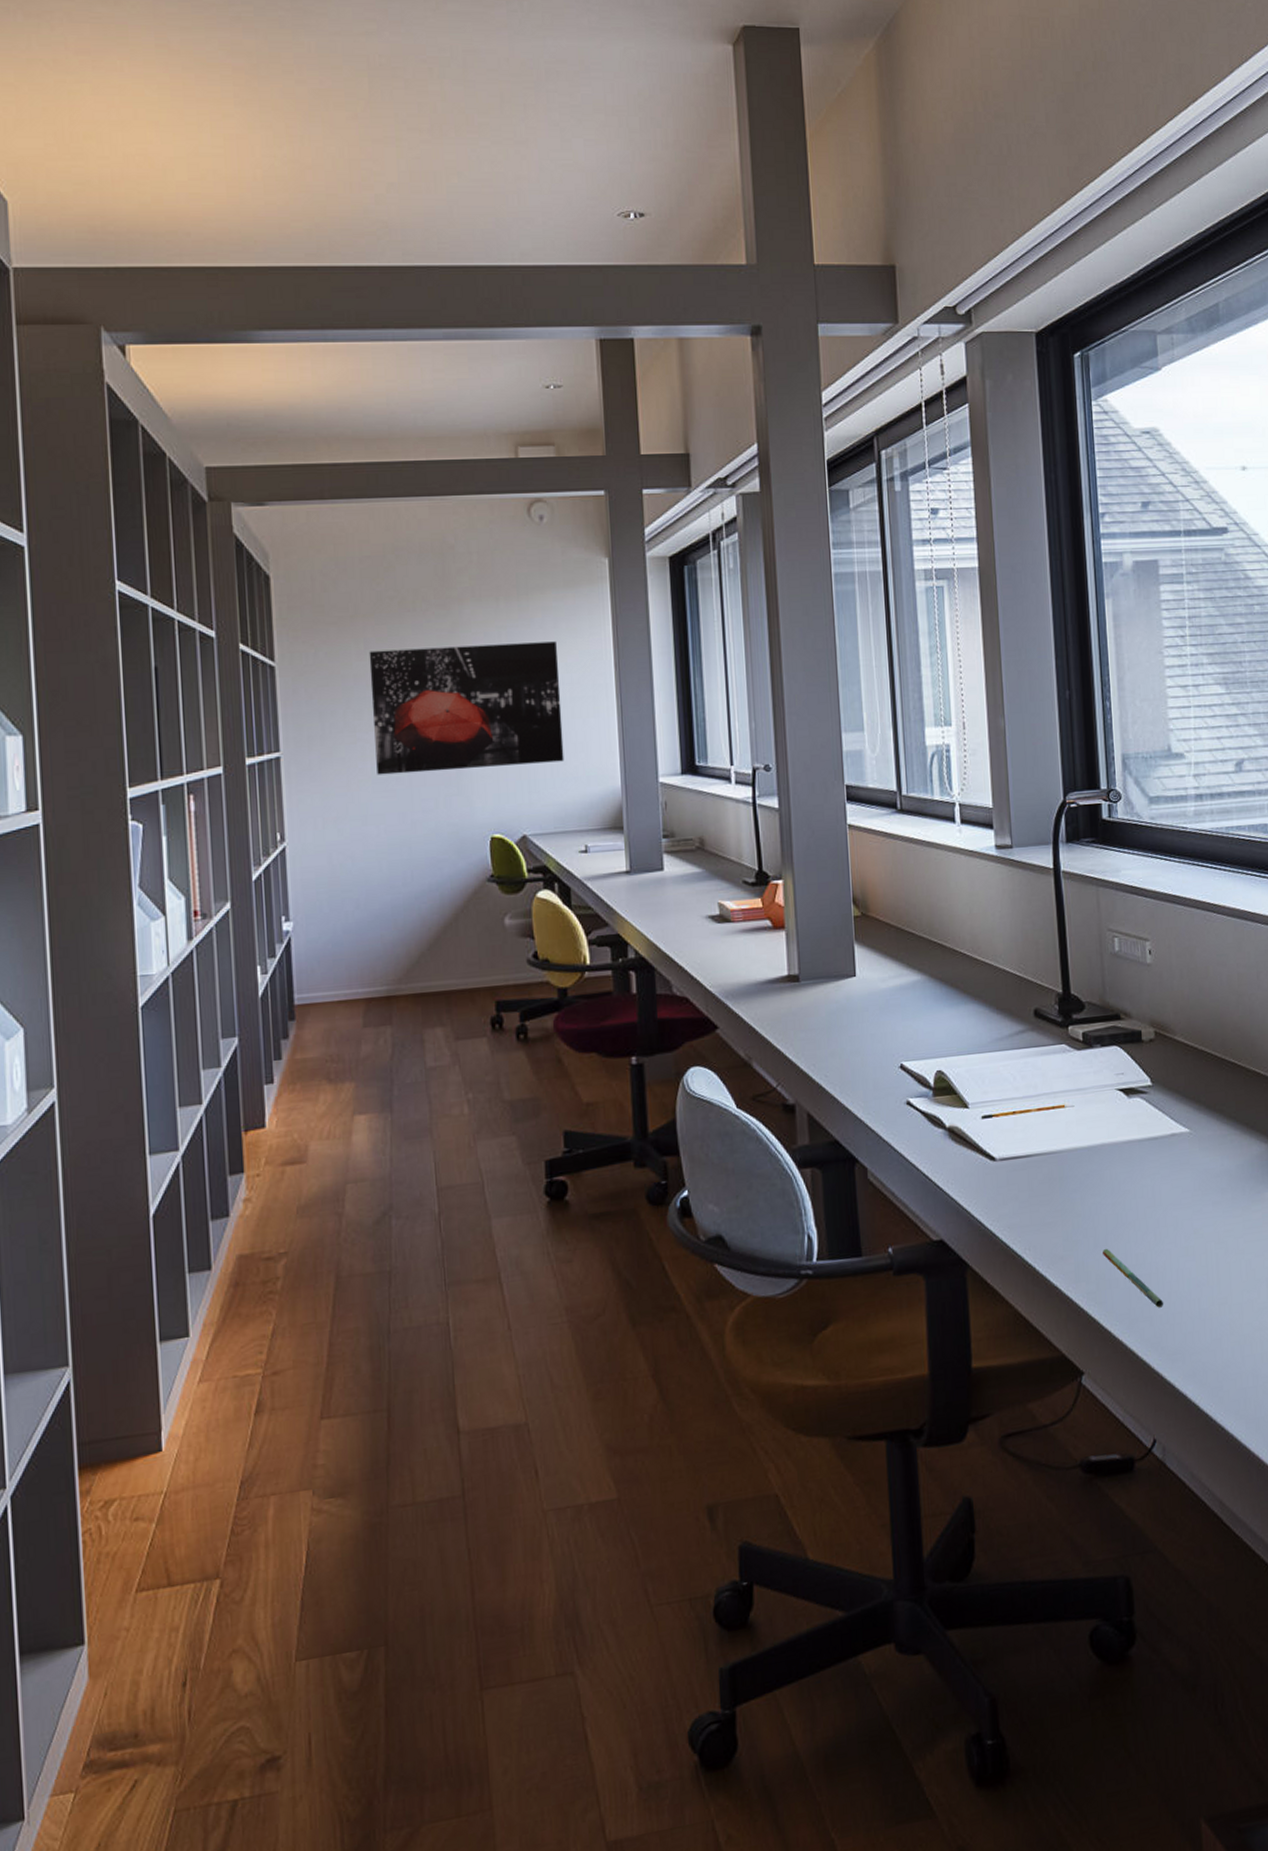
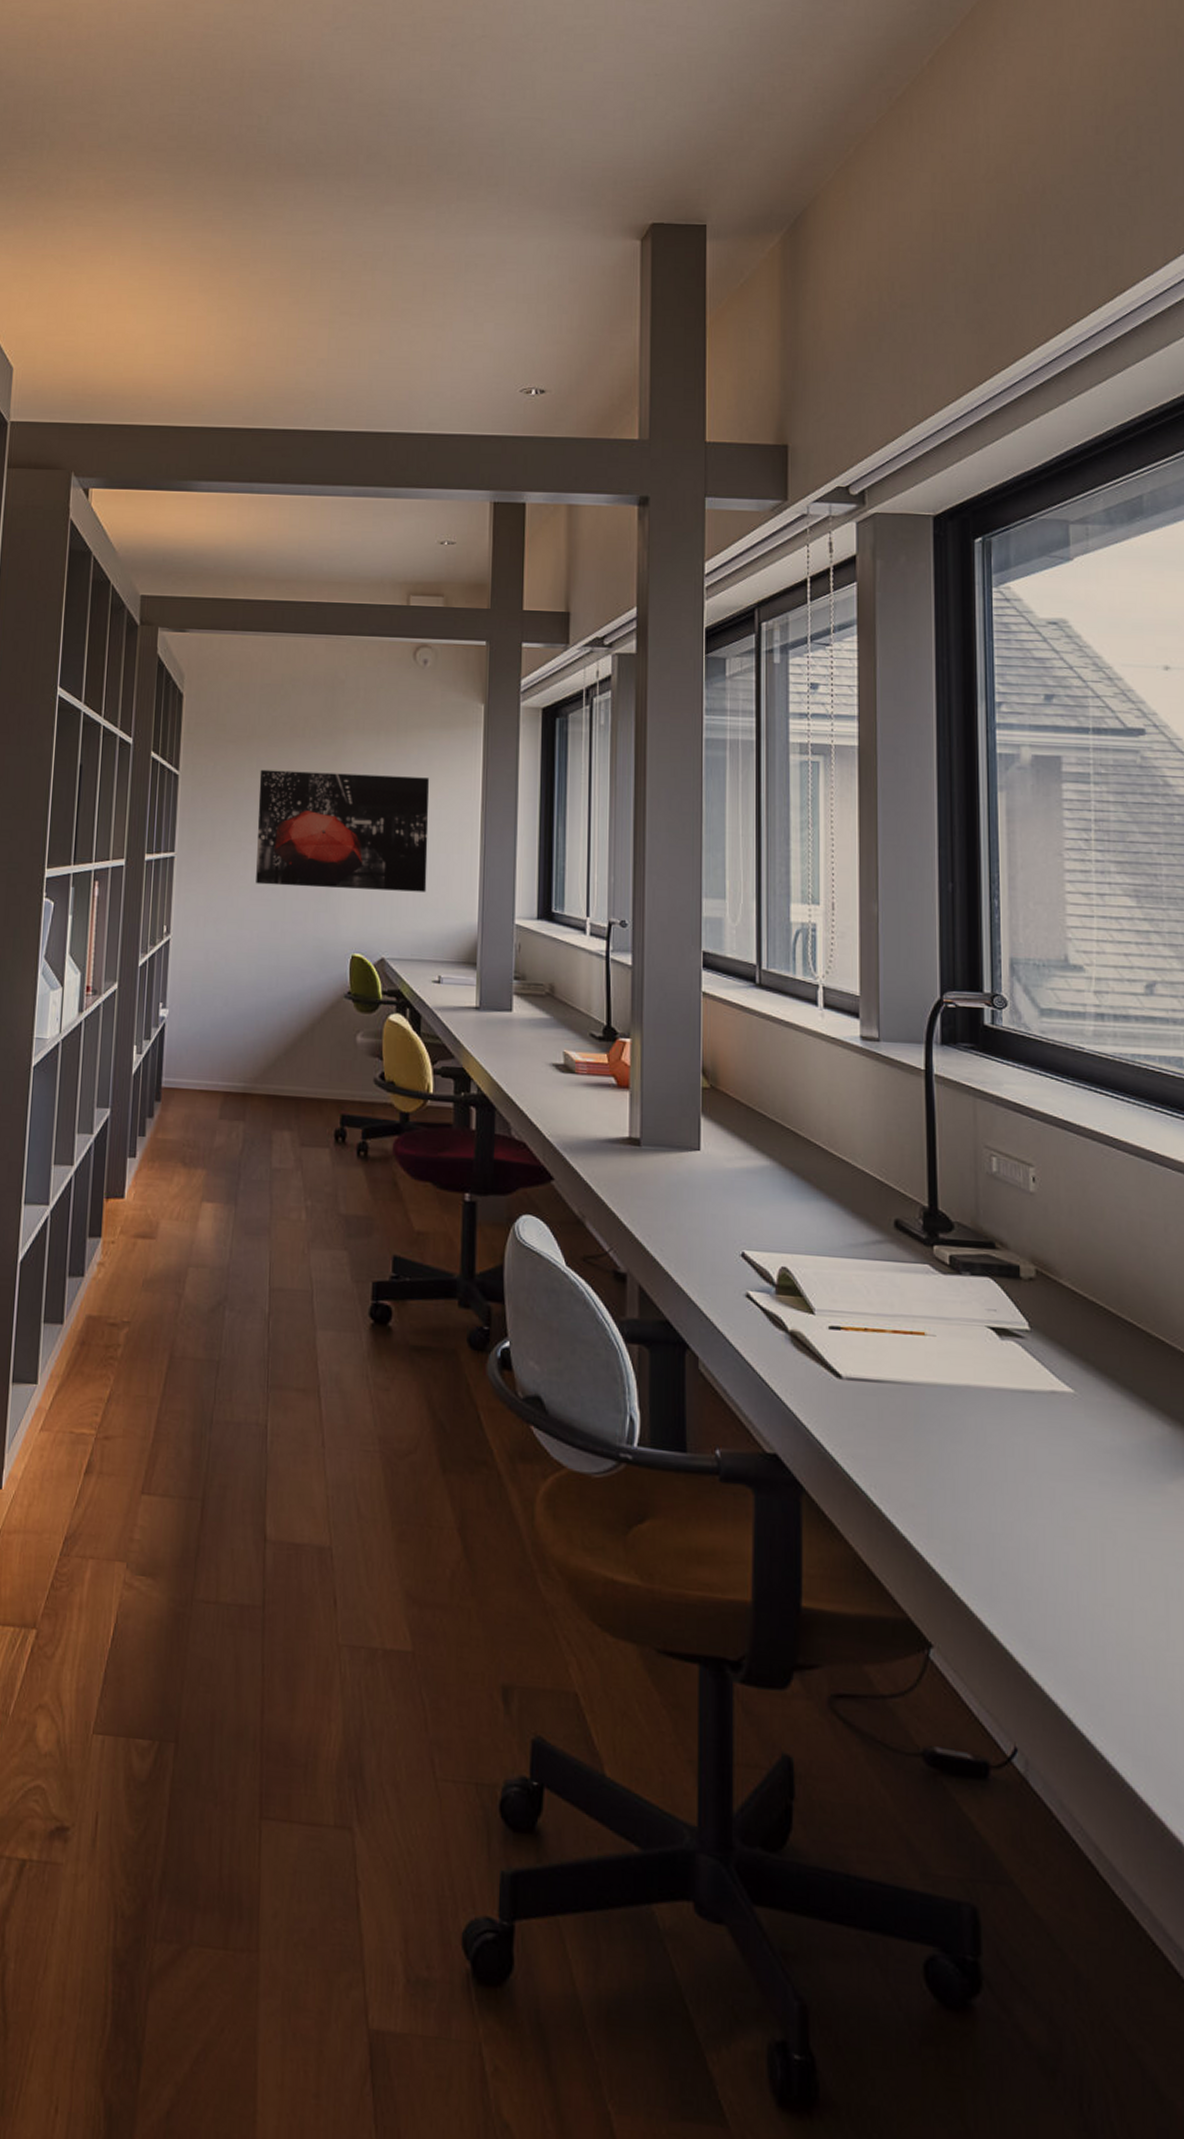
pen: present [1103,1248,1164,1308] -> none [962,1506,1034,1592]

